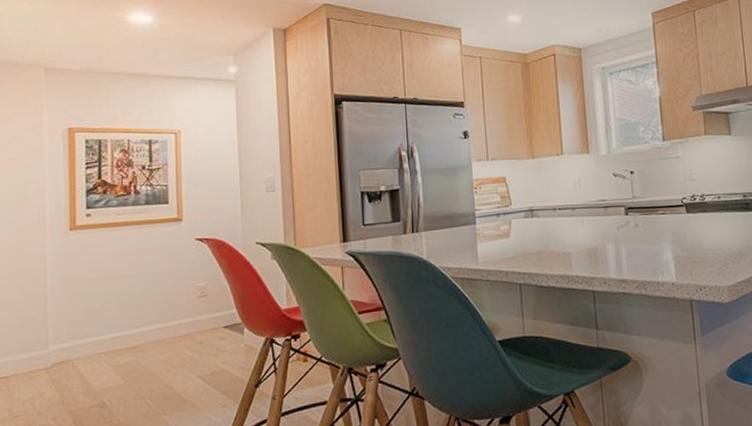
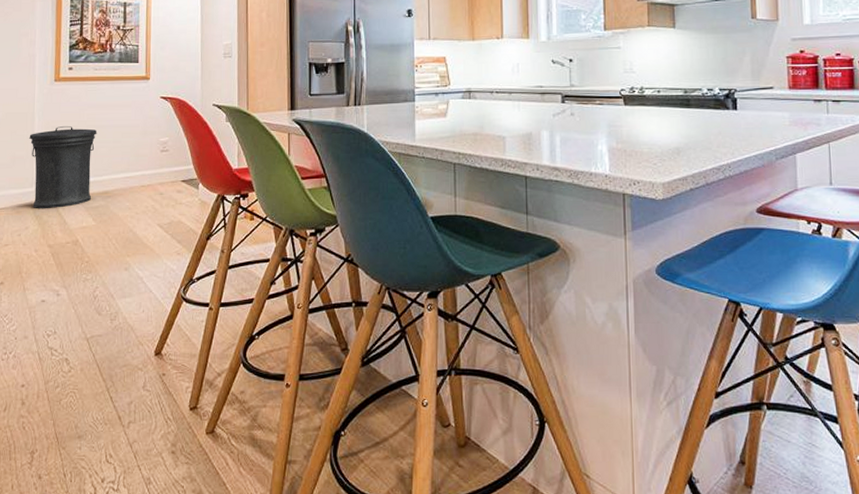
trash can: none [41,278,123,372] -> present [29,126,97,208]

